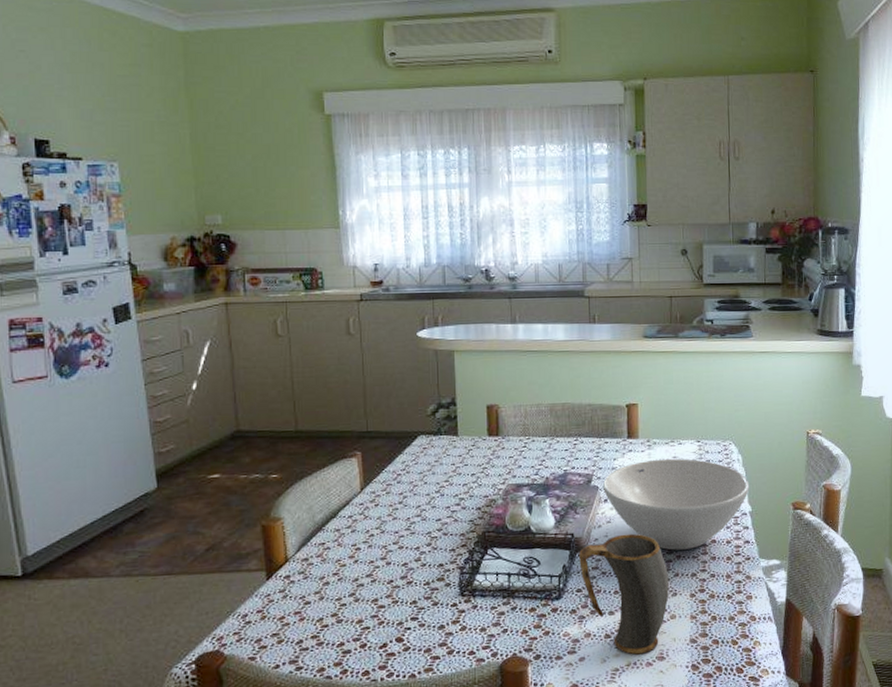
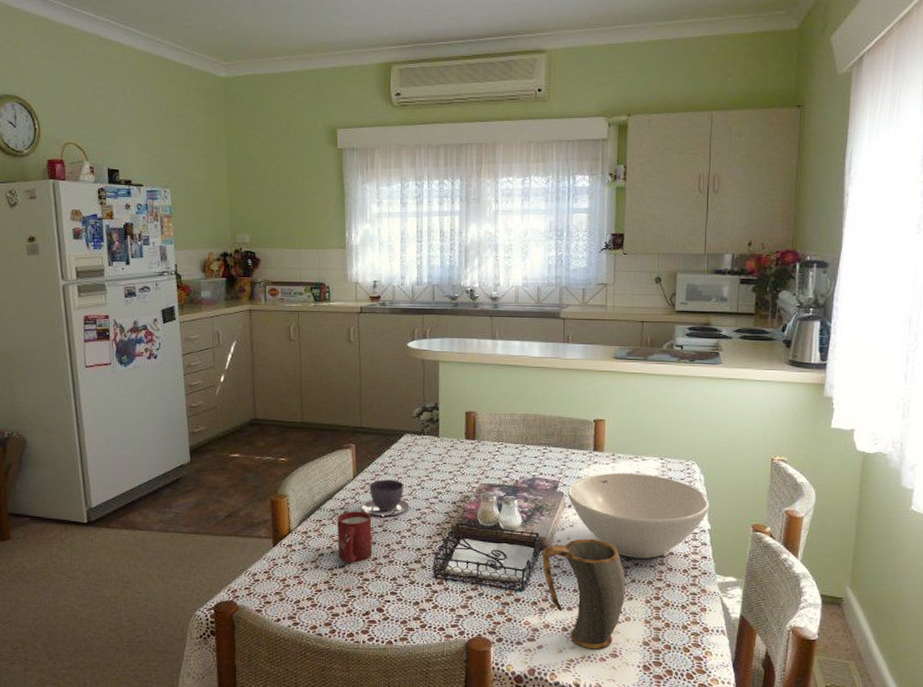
cup: none [343,528,388,590] -> present [337,511,373,563]
teacup: none [372,488,428,532] -> present [361,479,410,517]

